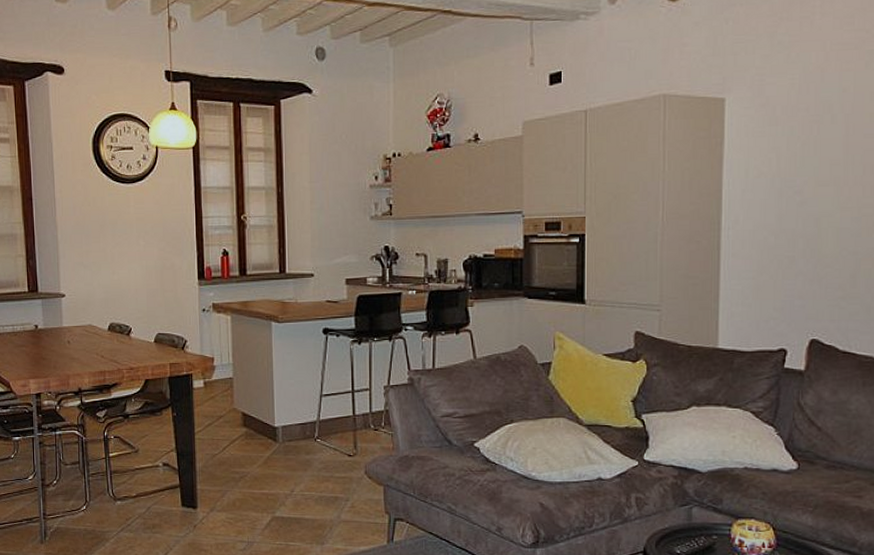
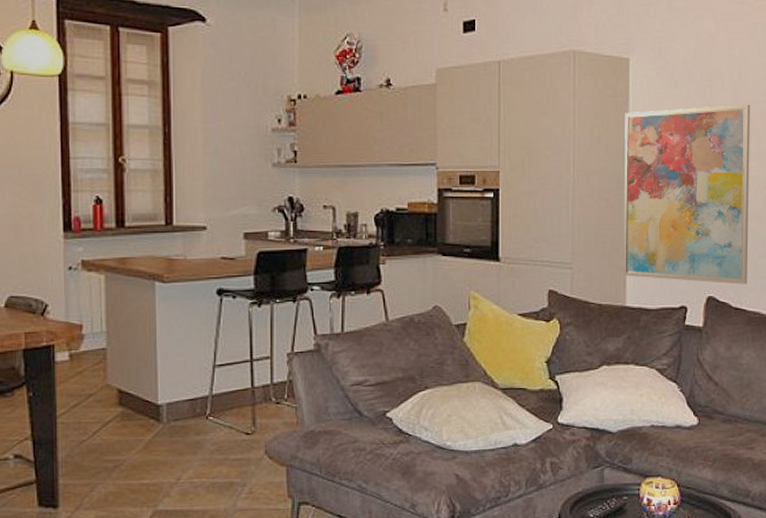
wall art: none [716,137,865,327] -> present [624,104,750,284]

